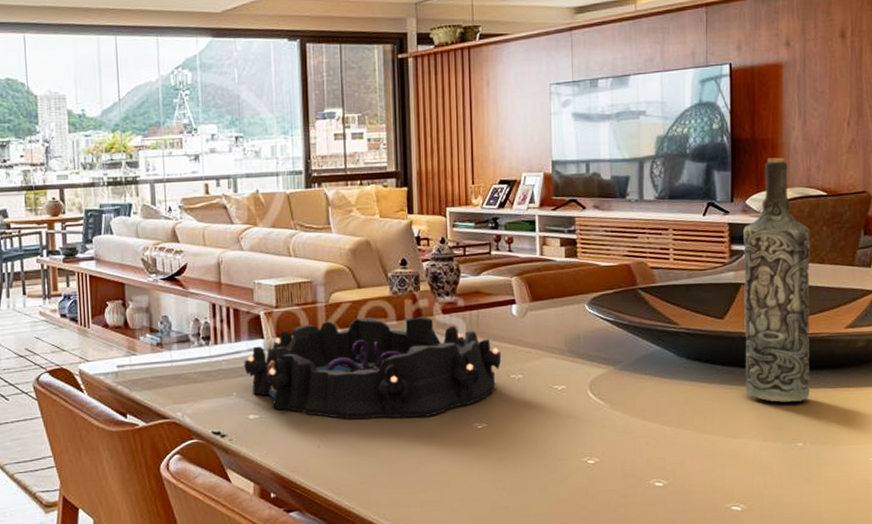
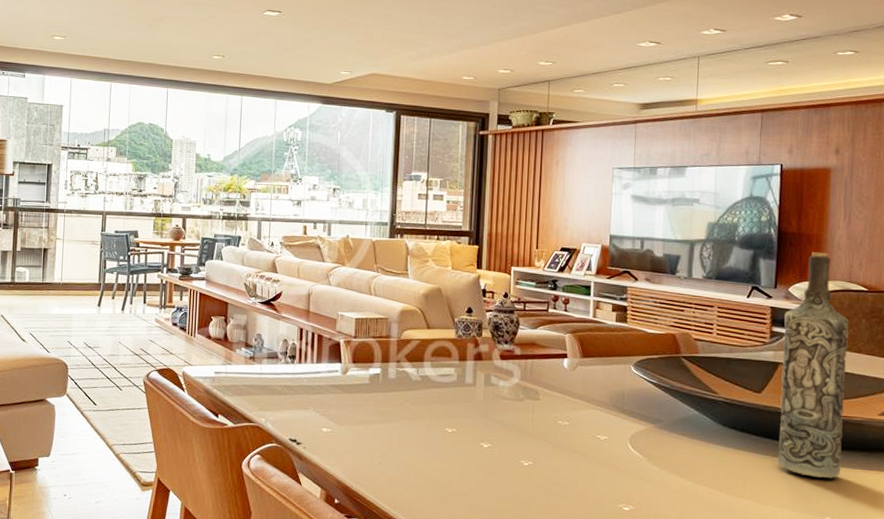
decorative bowl: present [244,315,502,420] -> none [322,354,551,449]

